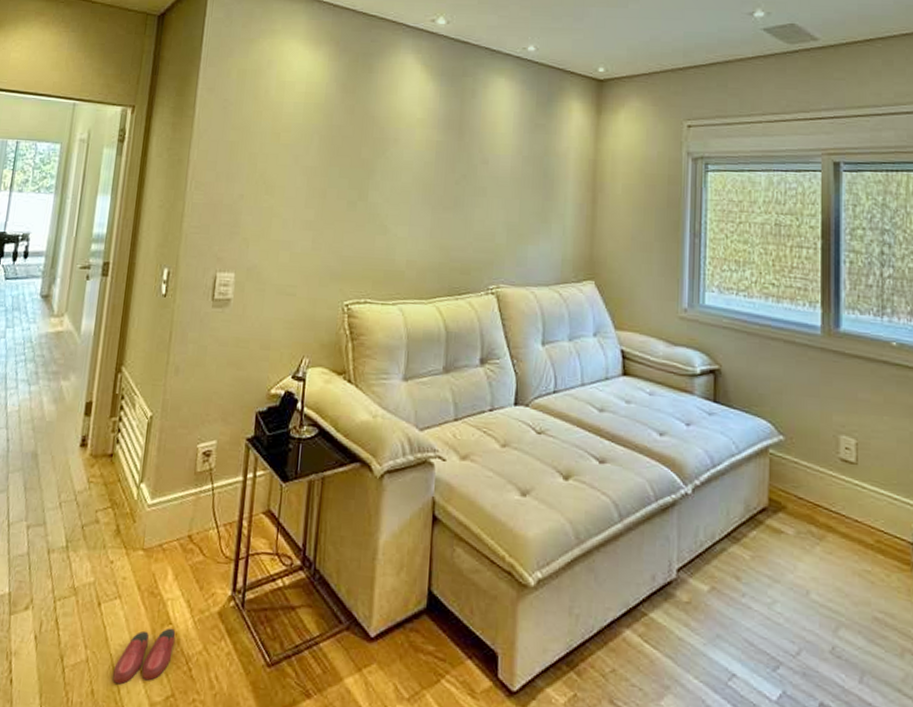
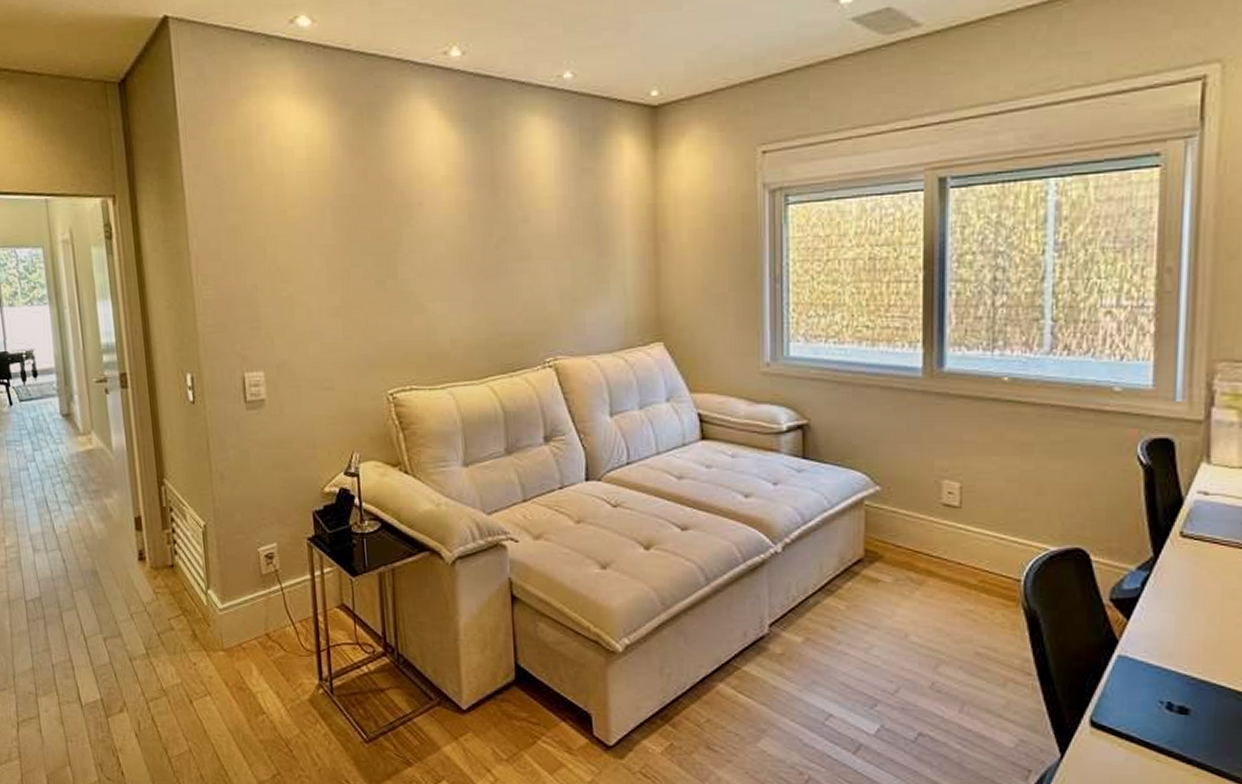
slippers: present [113,628,176,685] -> none [217,717,272,768]

